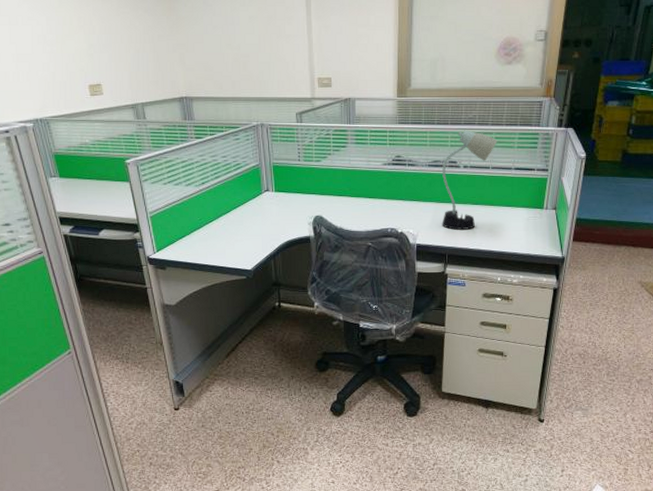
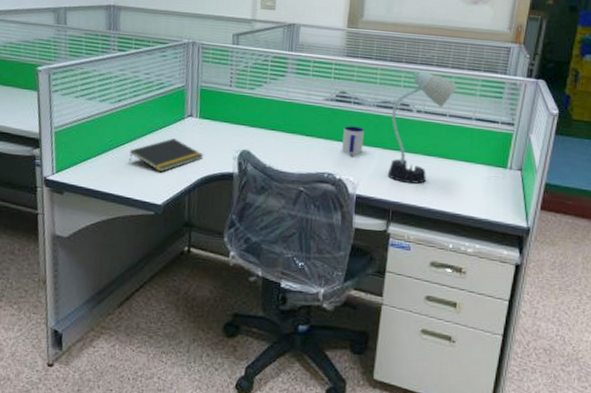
notepad: none [218,212,283,242] -> present [129,138,204,173]
mug: none [401,185,419,211] -> present [342,126,364,156]

